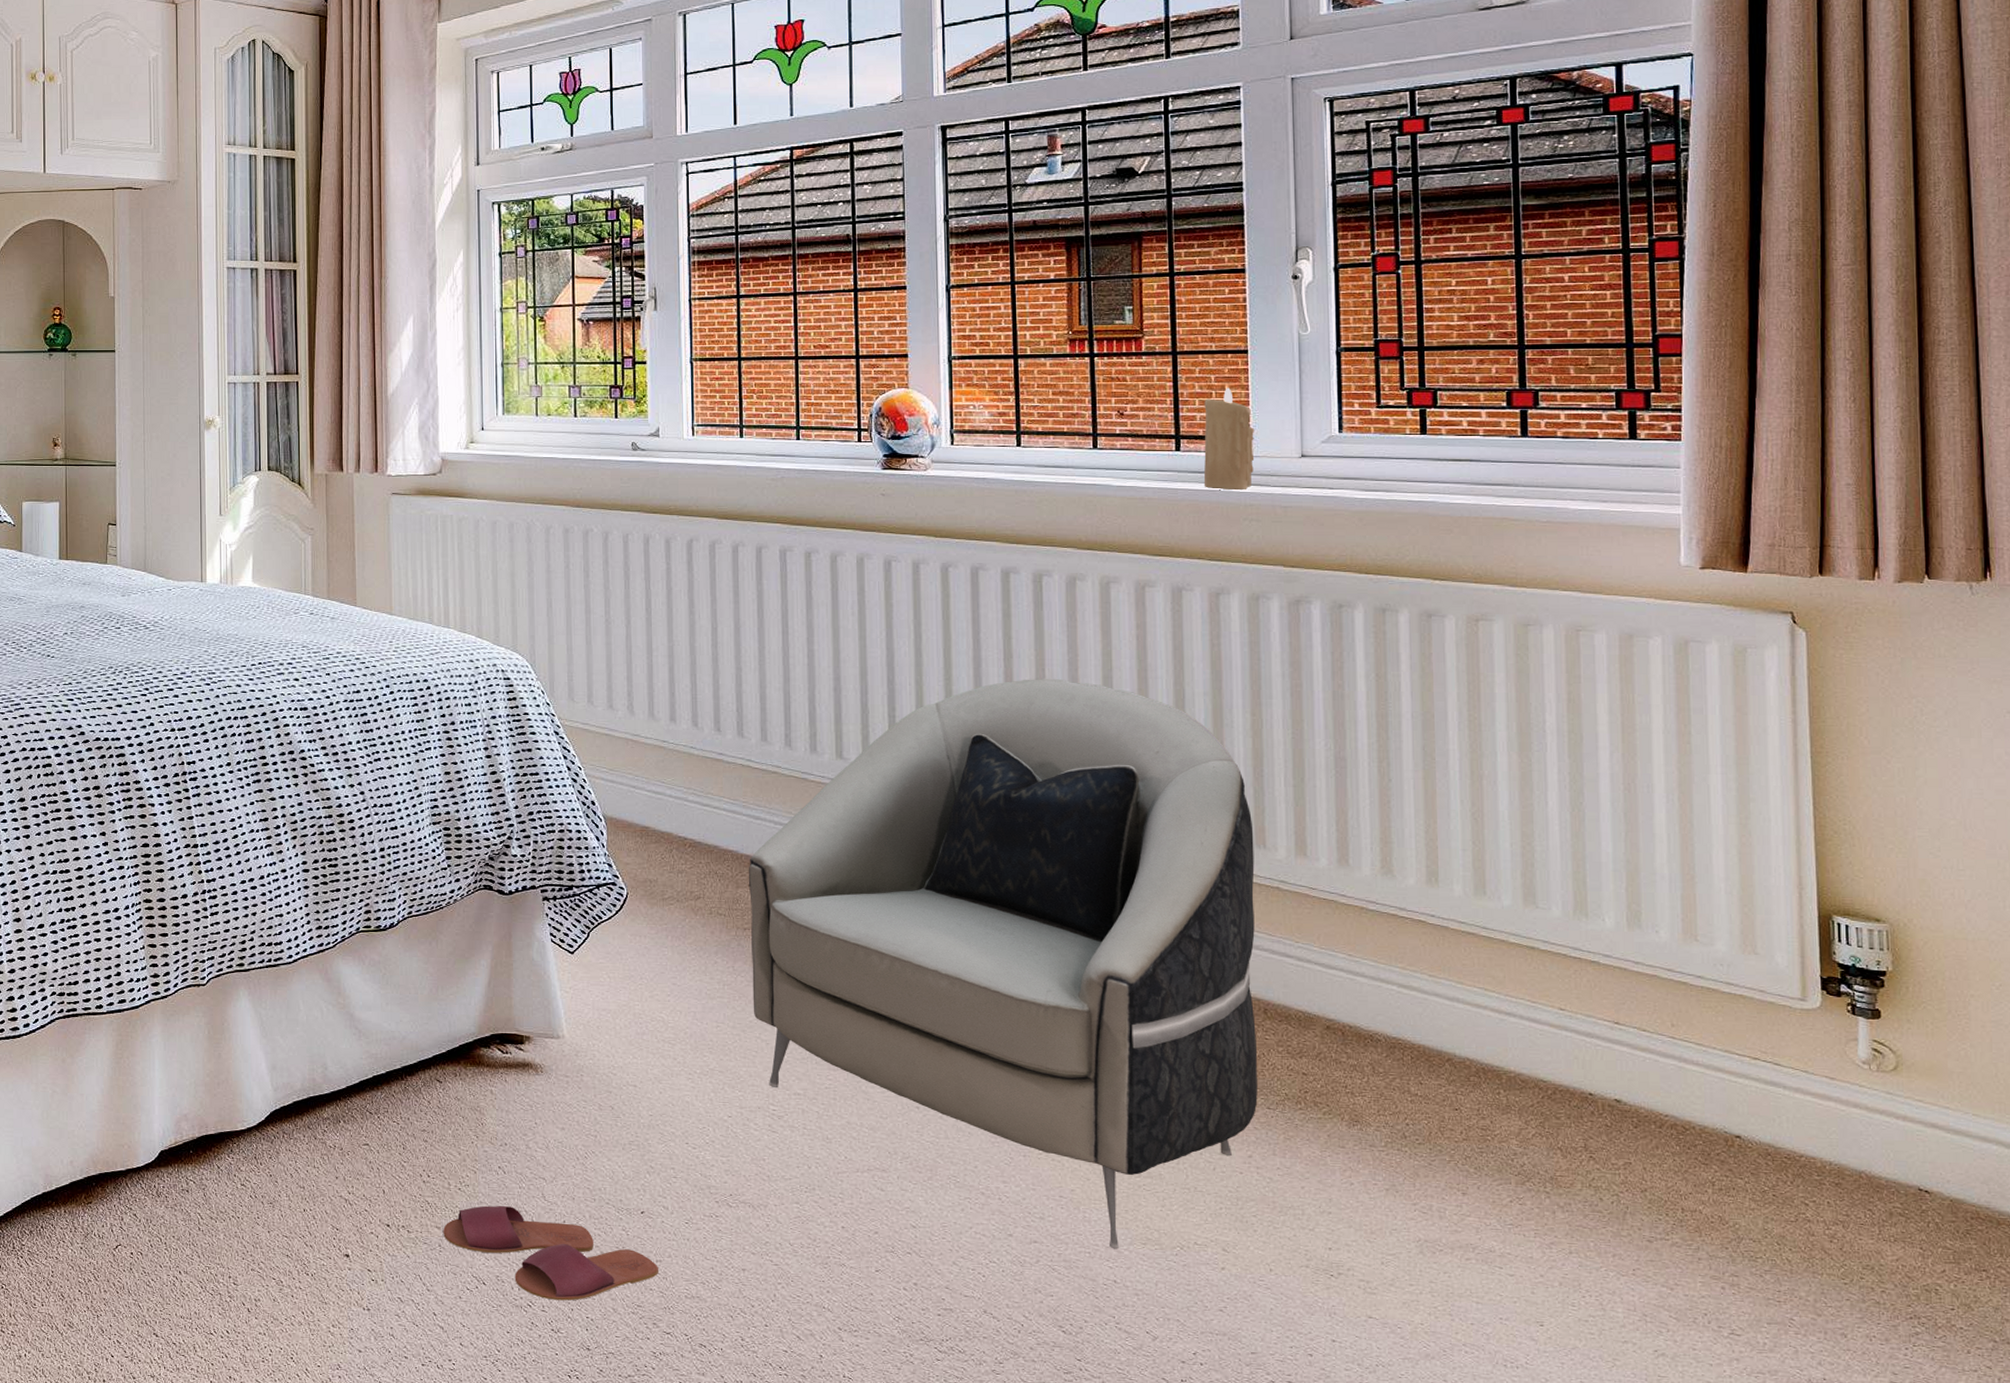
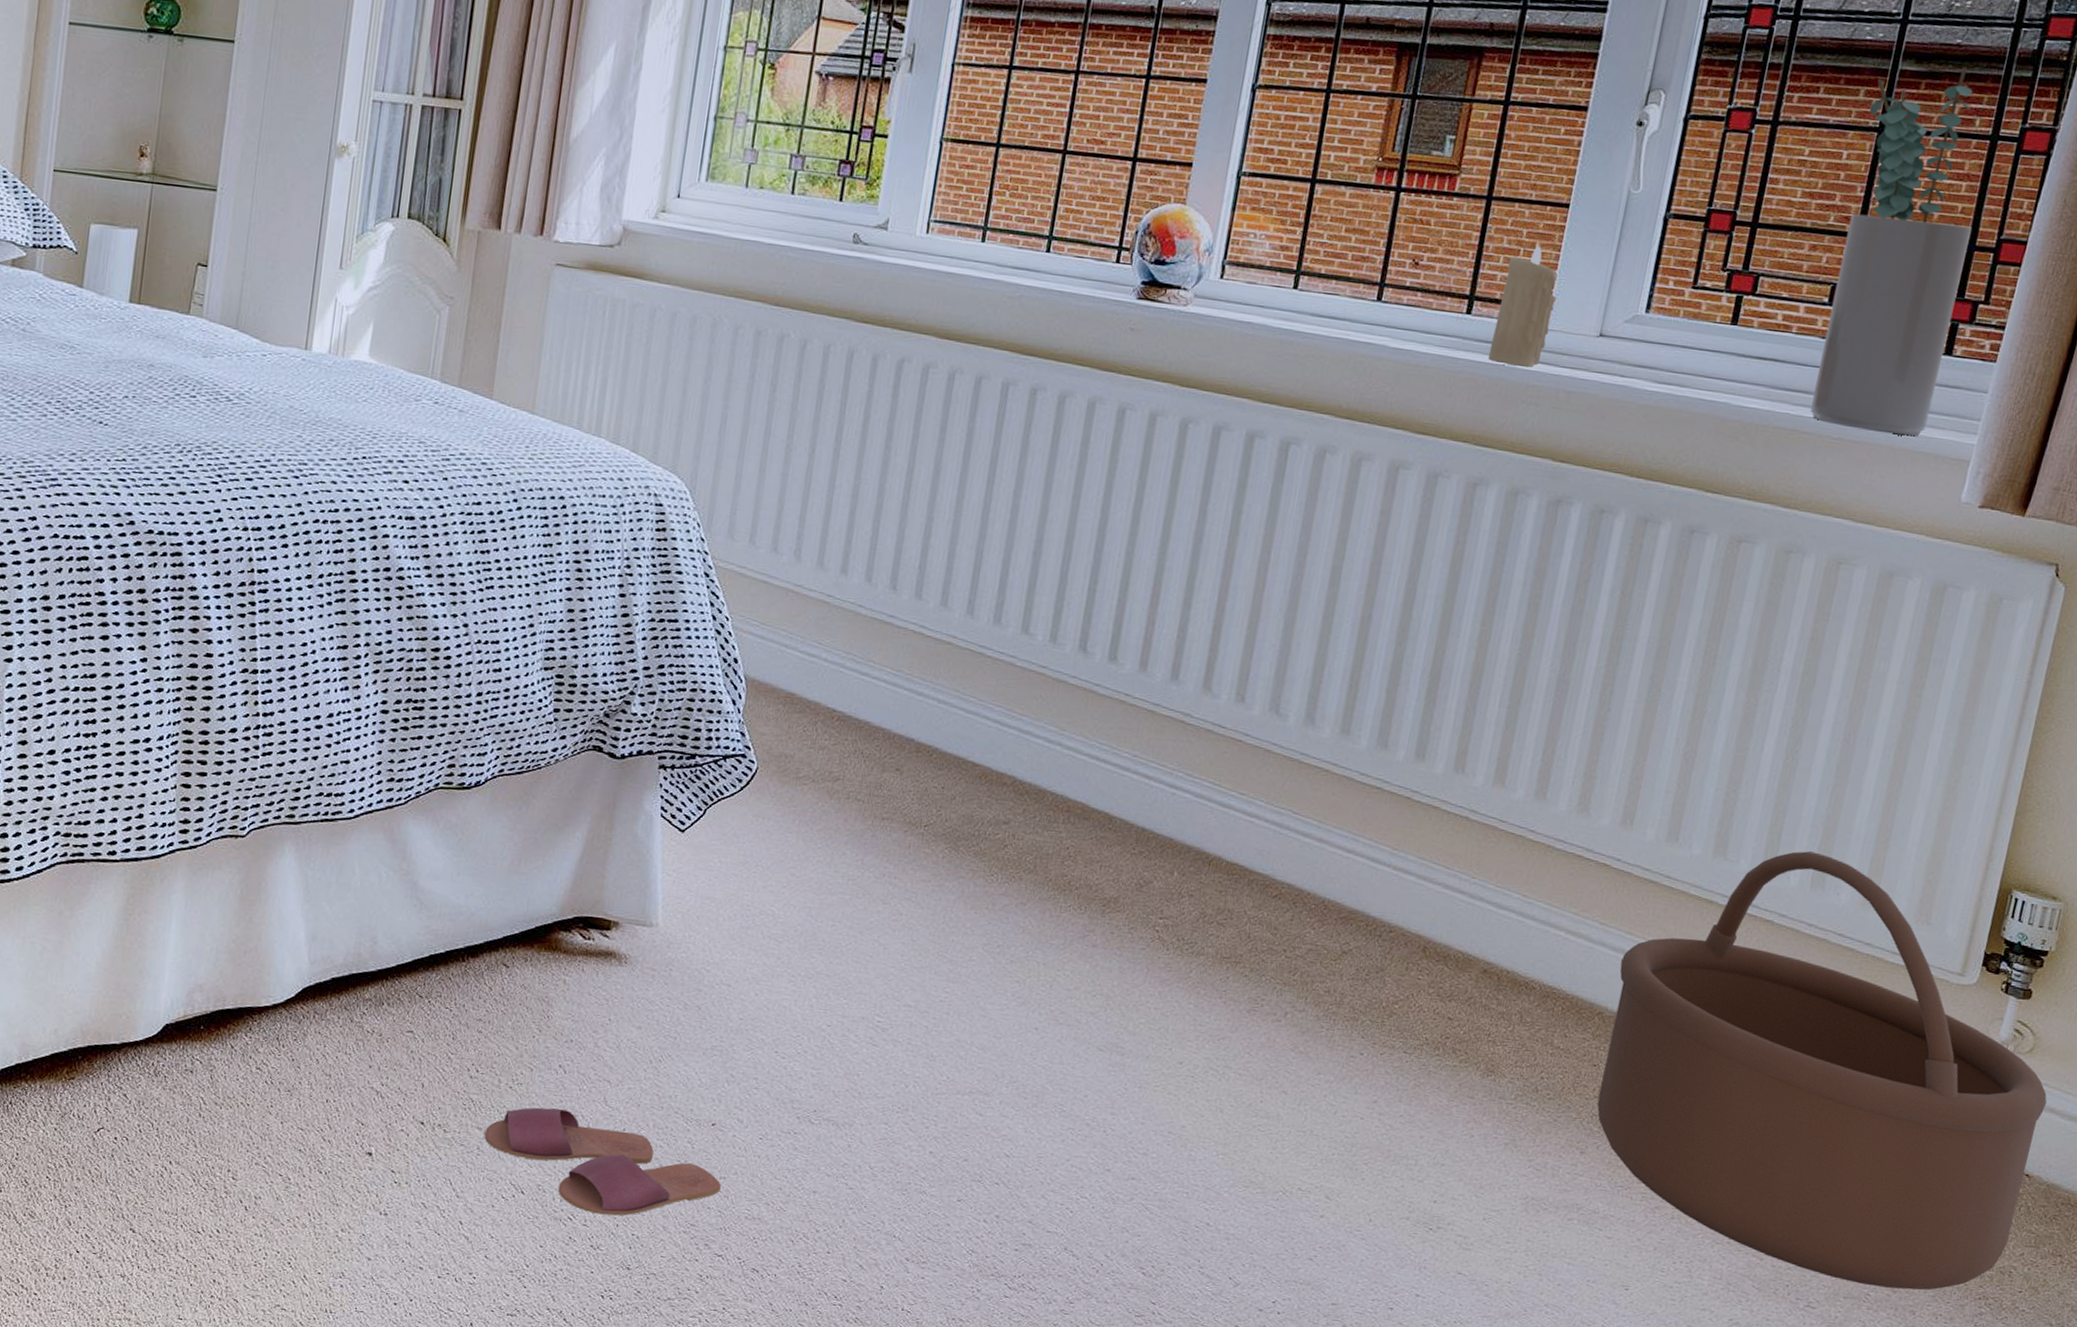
armchair: present [749,679,1258,1249] -> none [876,561,1458,1191]
basket: none [1457,894,1927,1313] -> present [1597,851,2047,1290]
vase: none [1502,196,1629,513] -> present [1810,67,1973,437]

